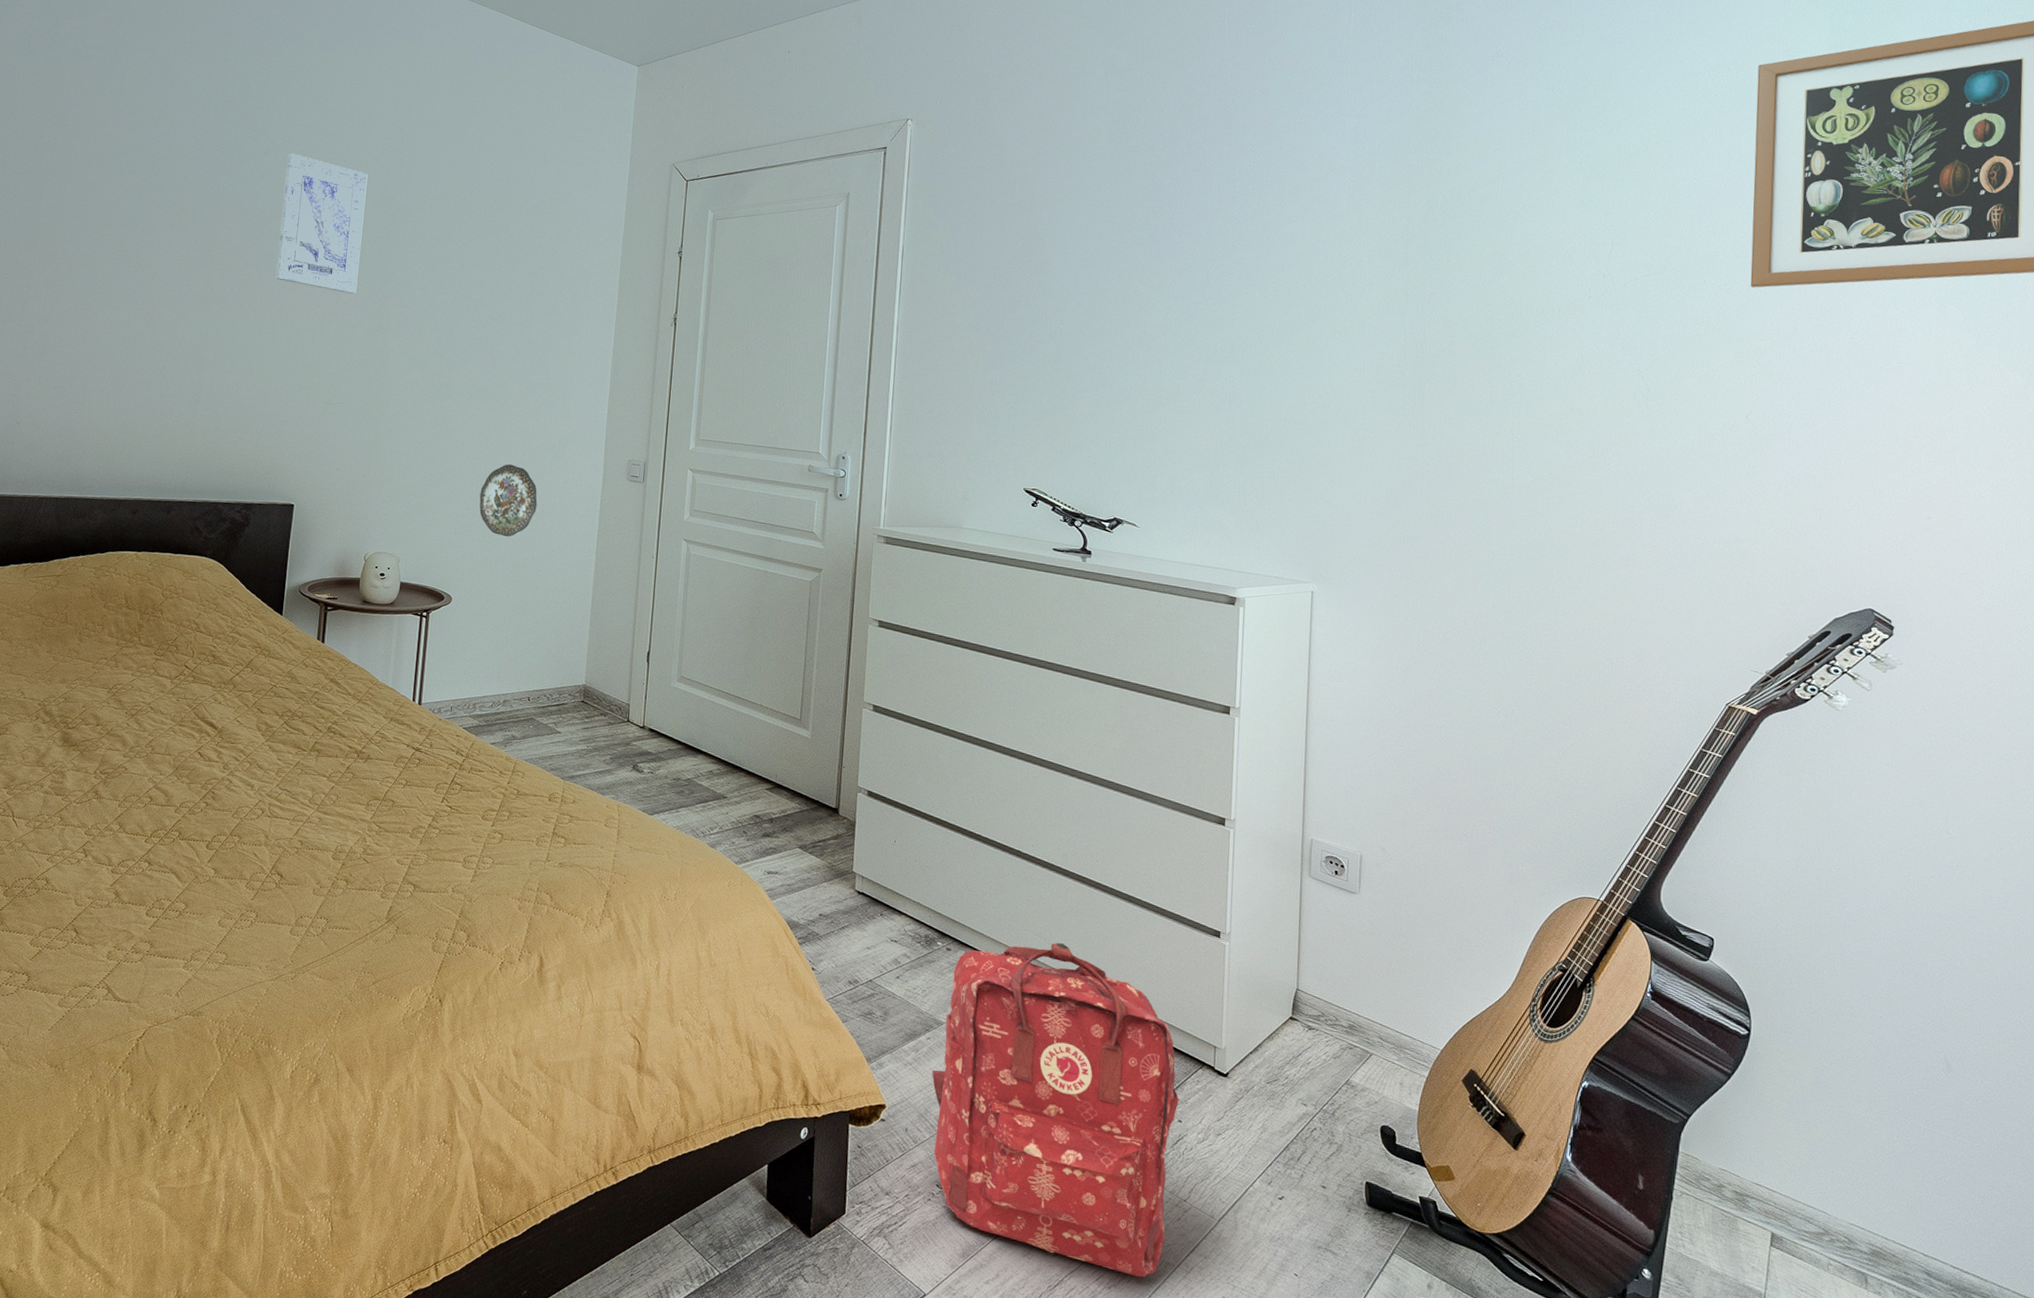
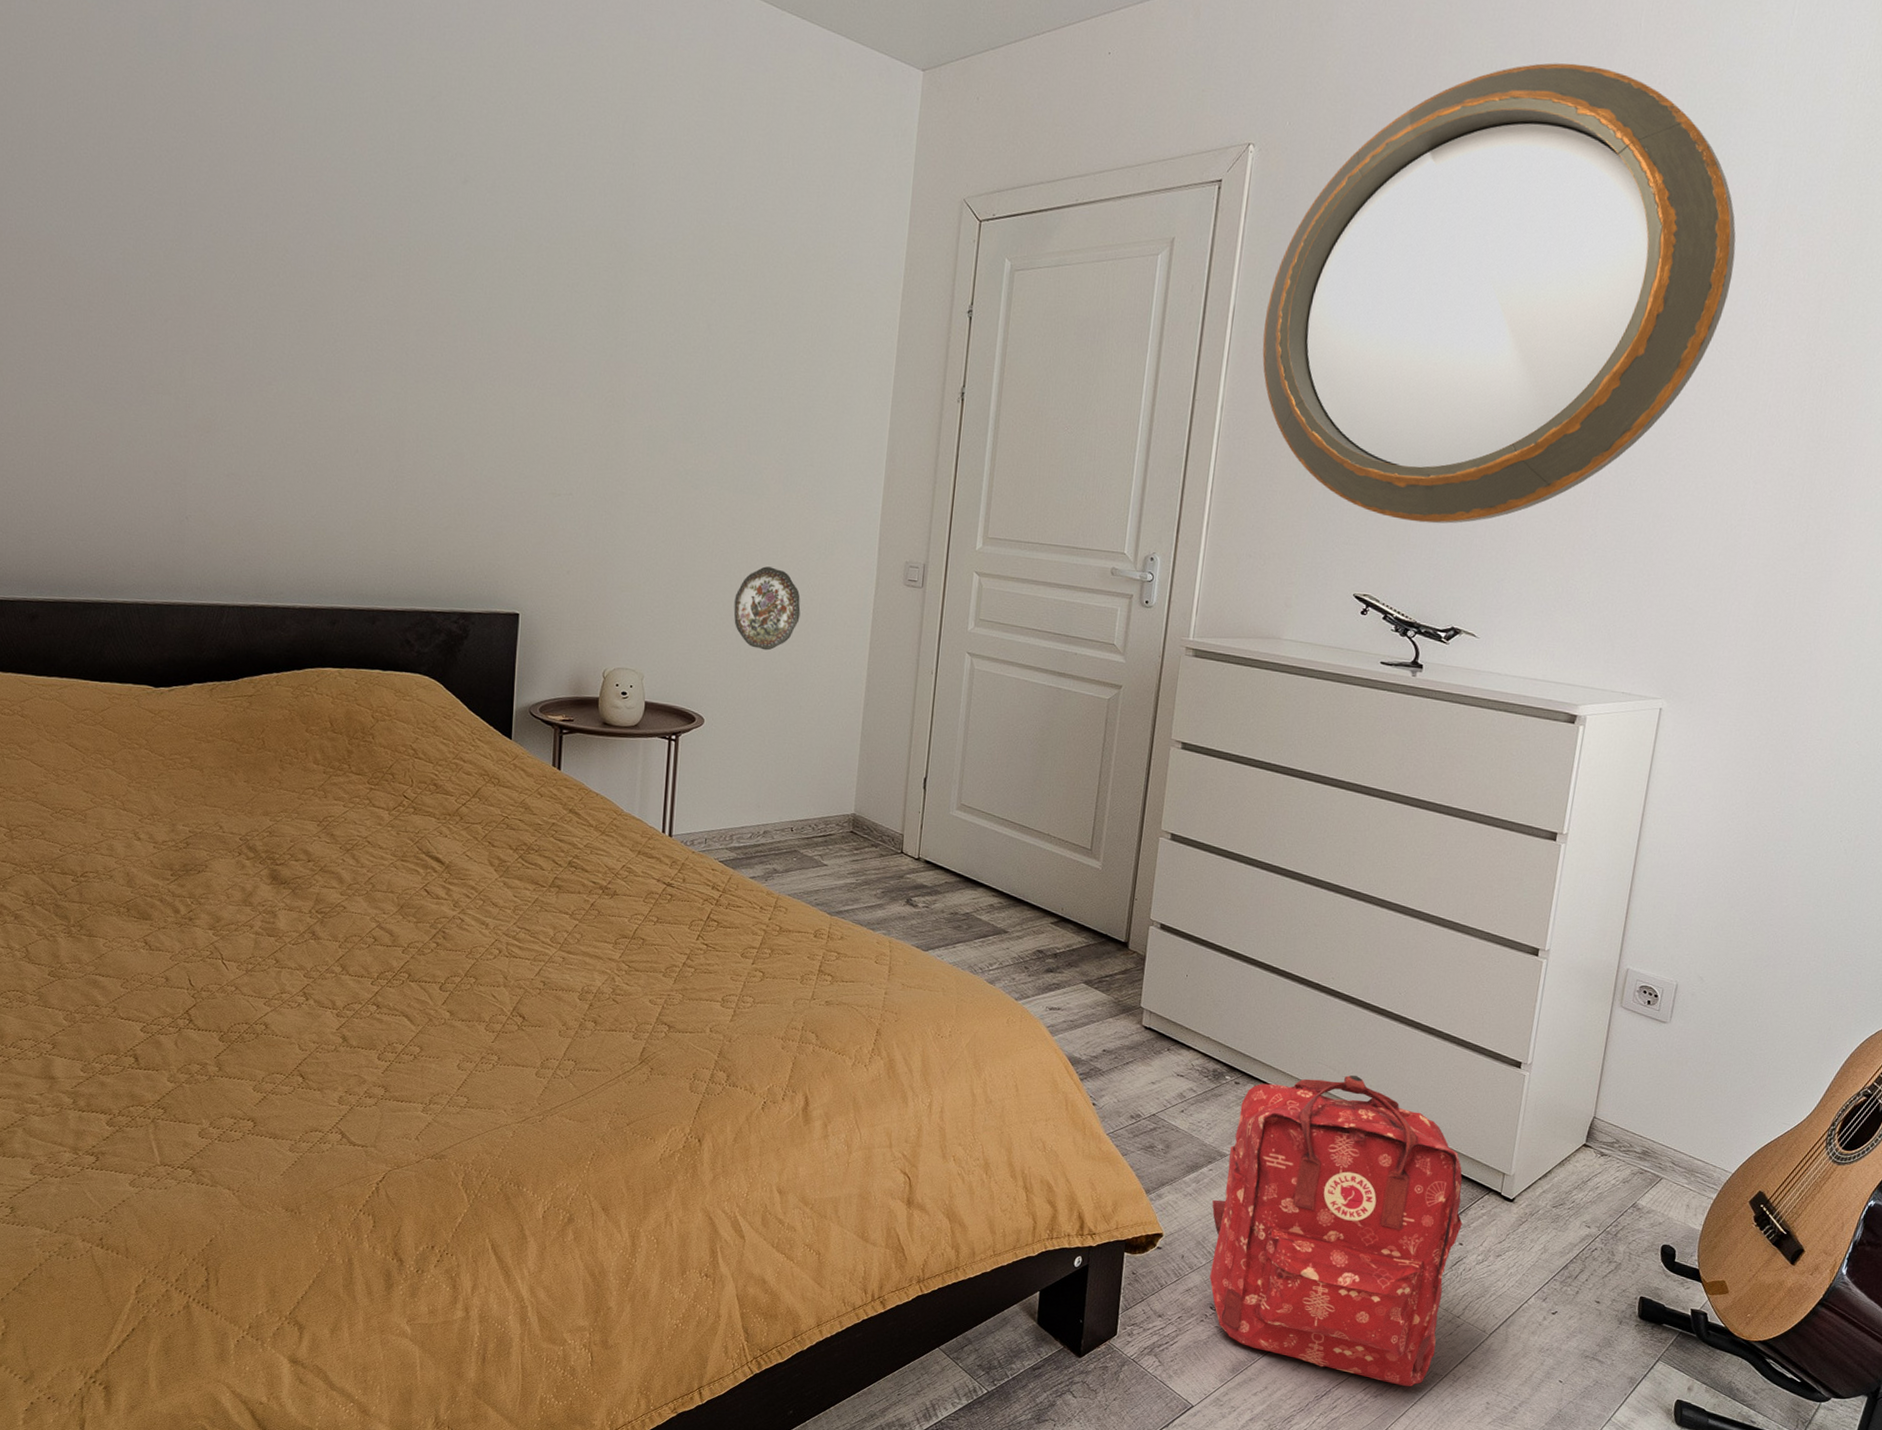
wall art: present [275,153,368,294] -> none [484,181,592,361]
home mirror: none [929,55,1328,428] -> present [1262,63,1736,524]

